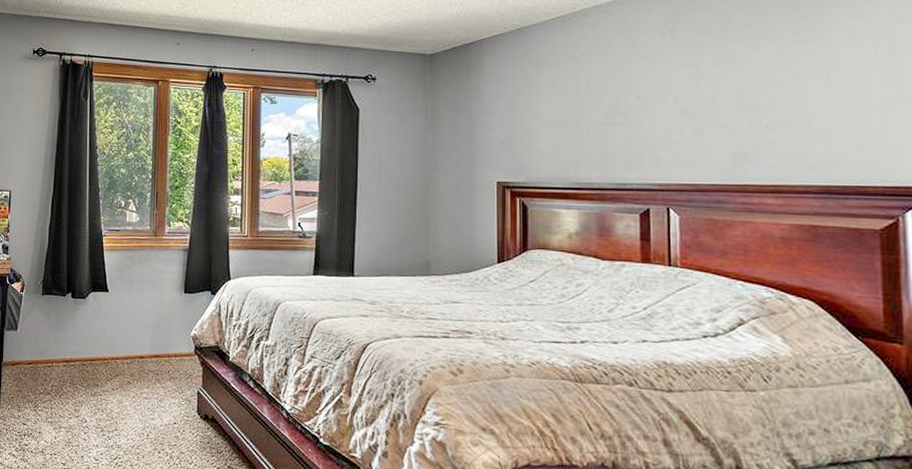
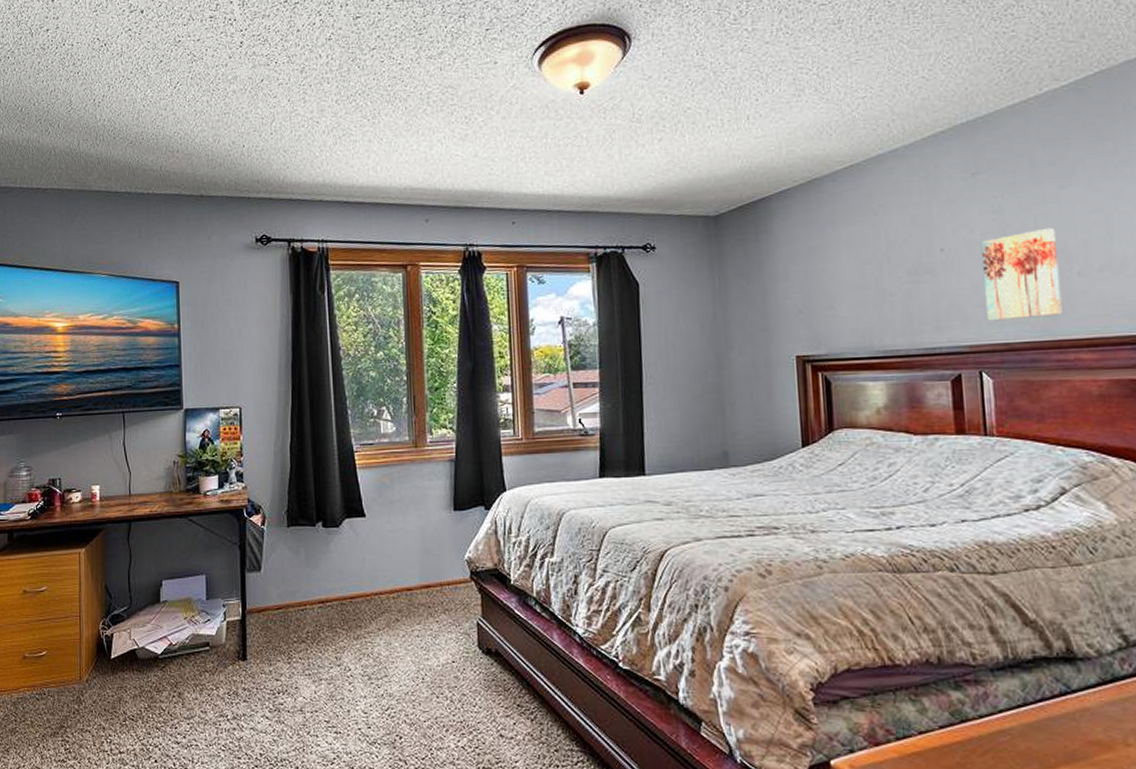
wall art: none [674,83,750,164] -> present [980,227,1063,322]

